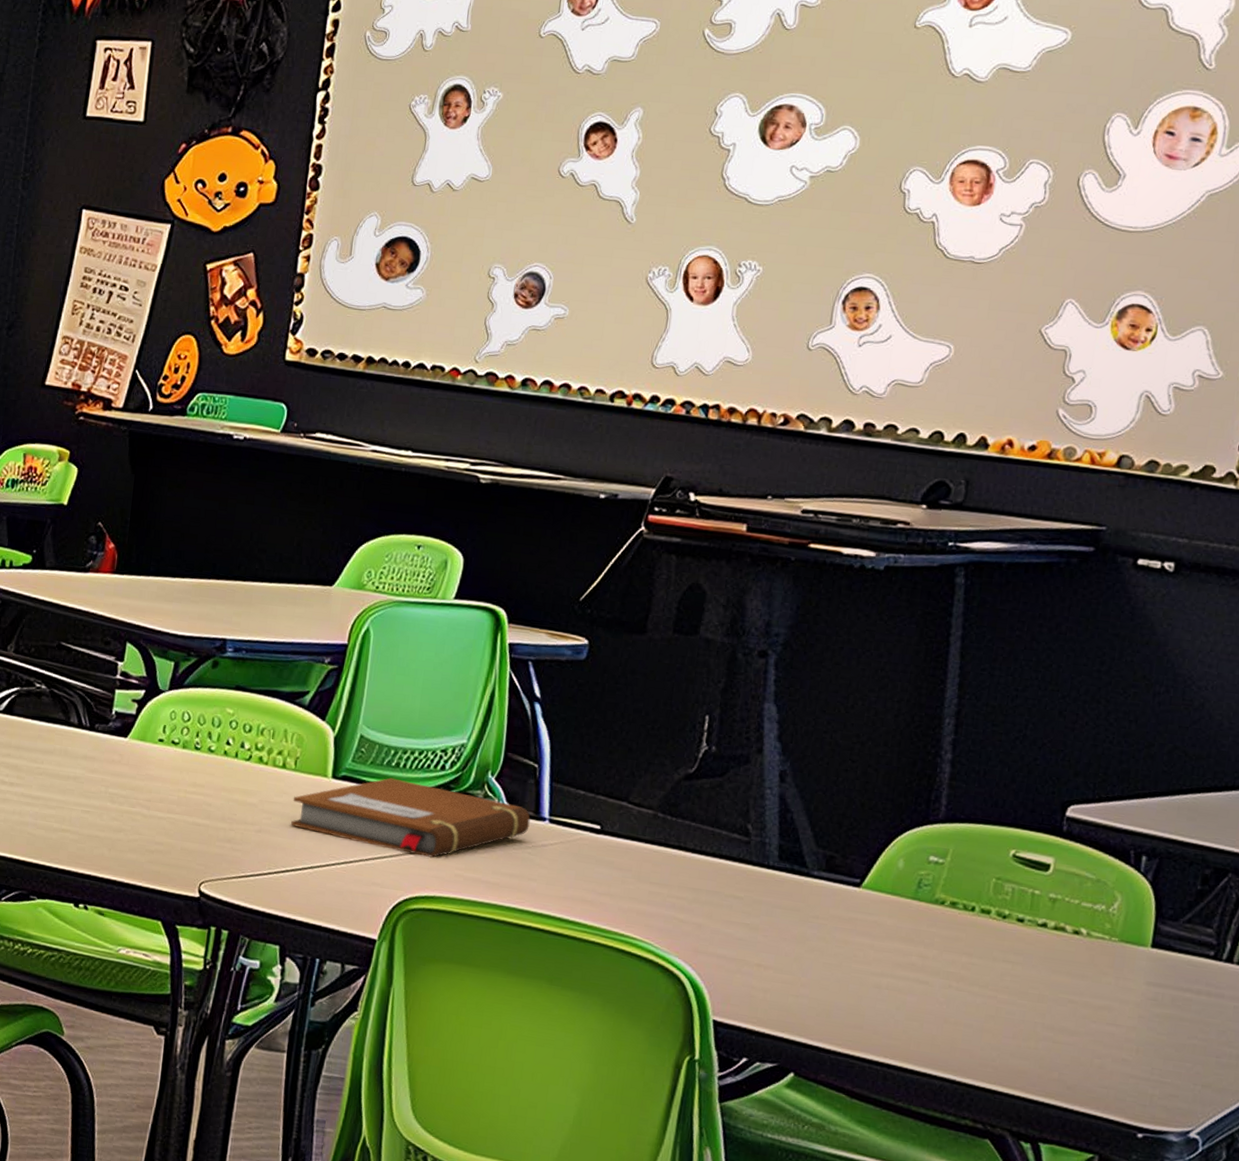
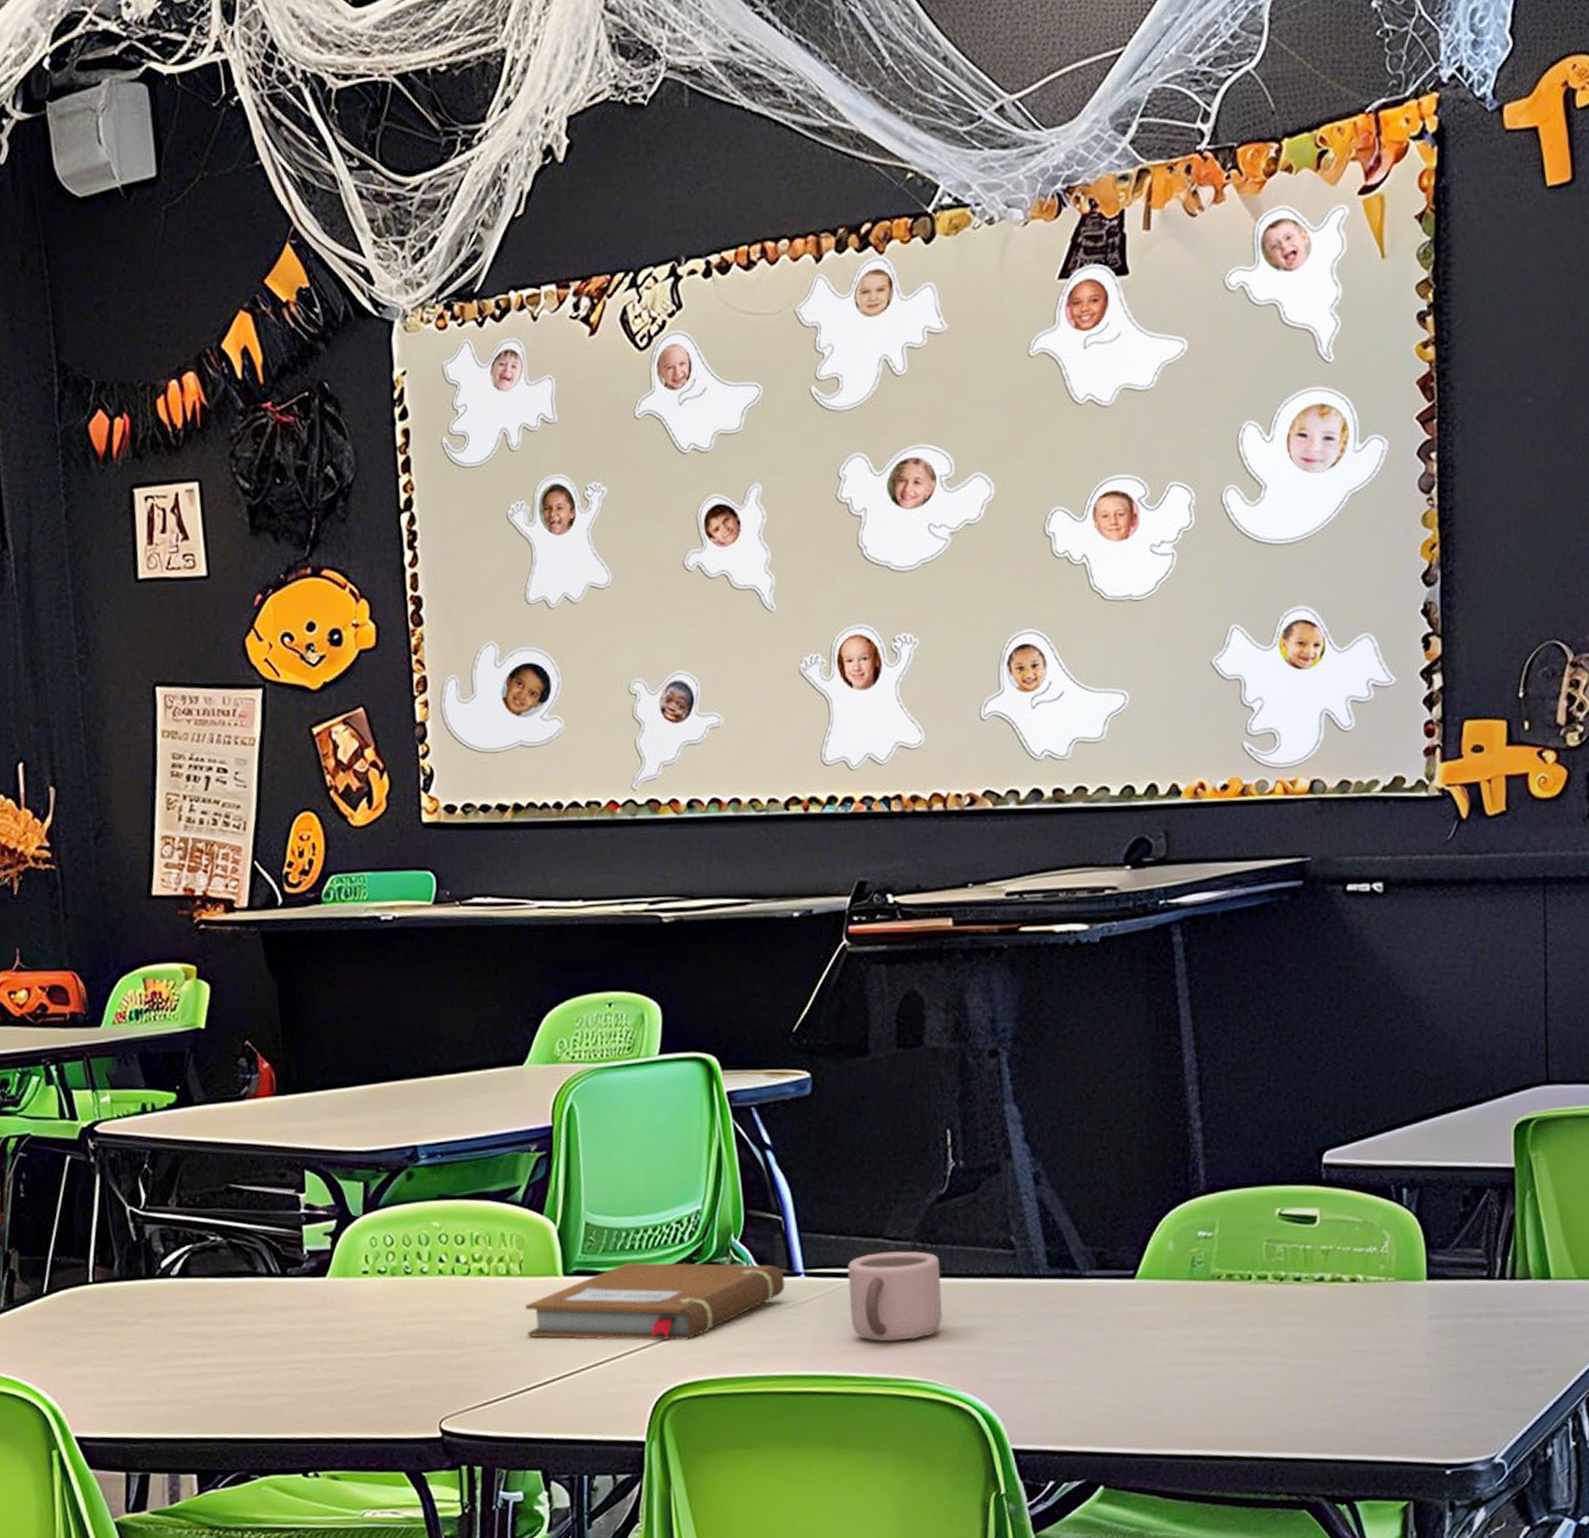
mug: none [584,814,676,901] -> present [847,1251,942,1342]

